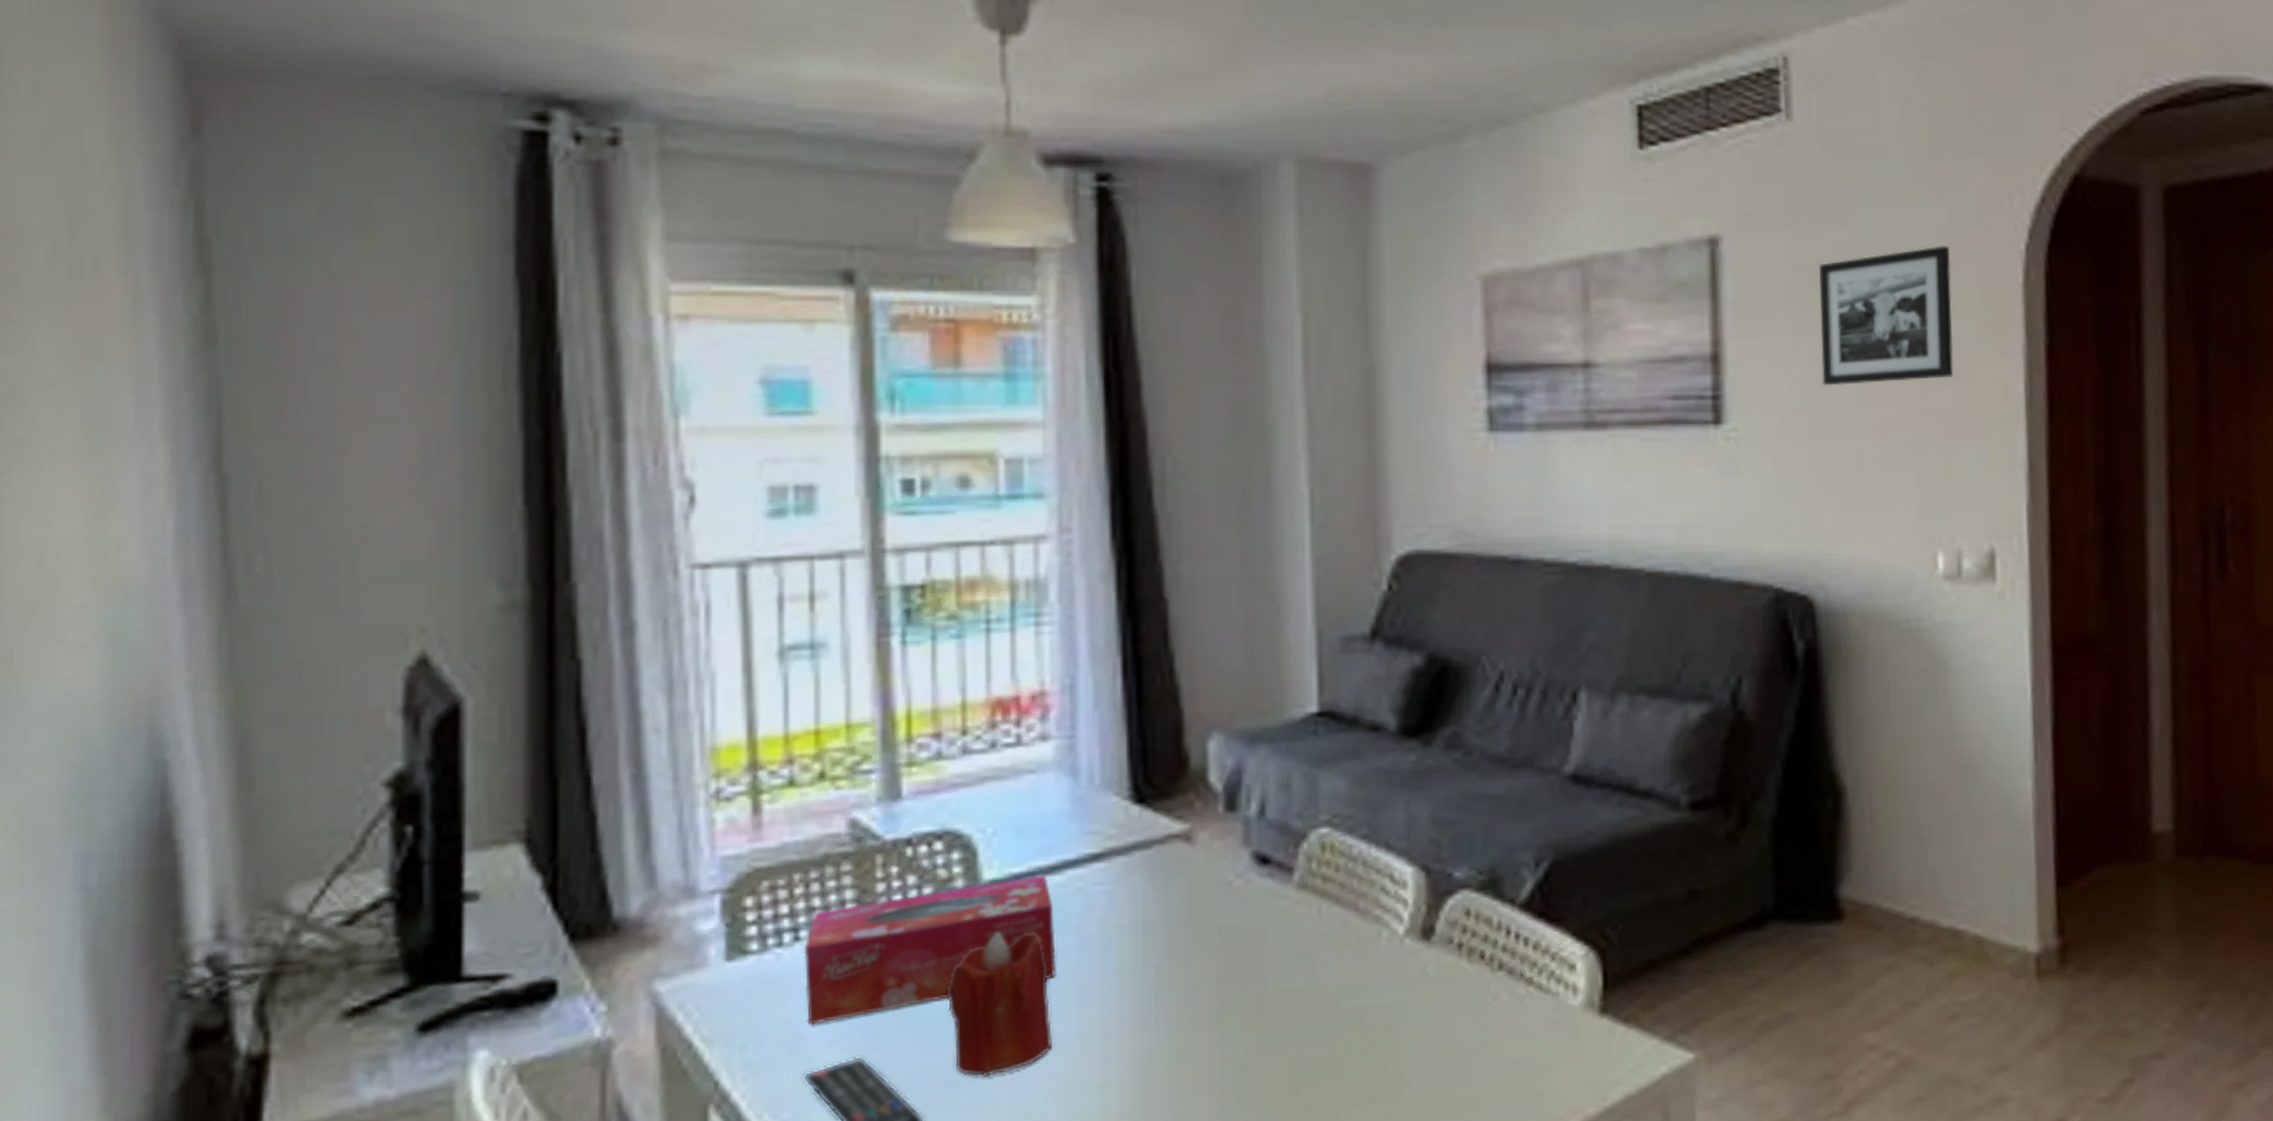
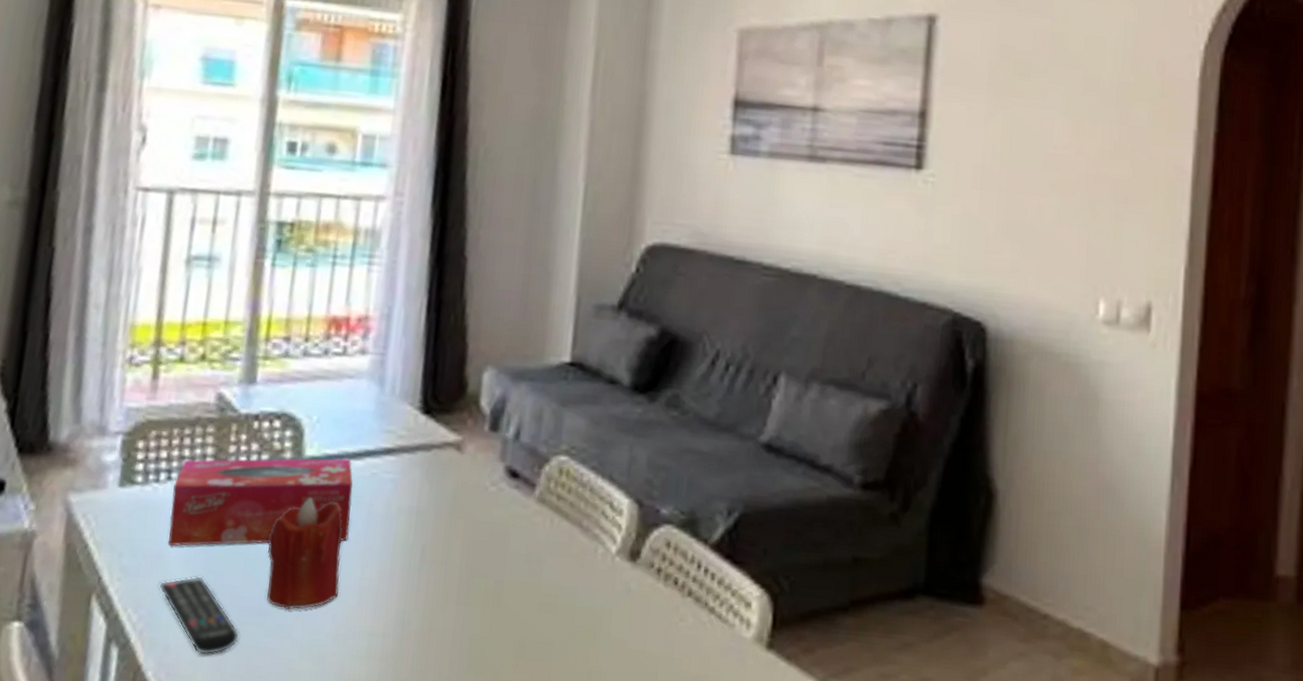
picture frame: present [1818,246,1954,386] -> none [1012,39,1136,153]

